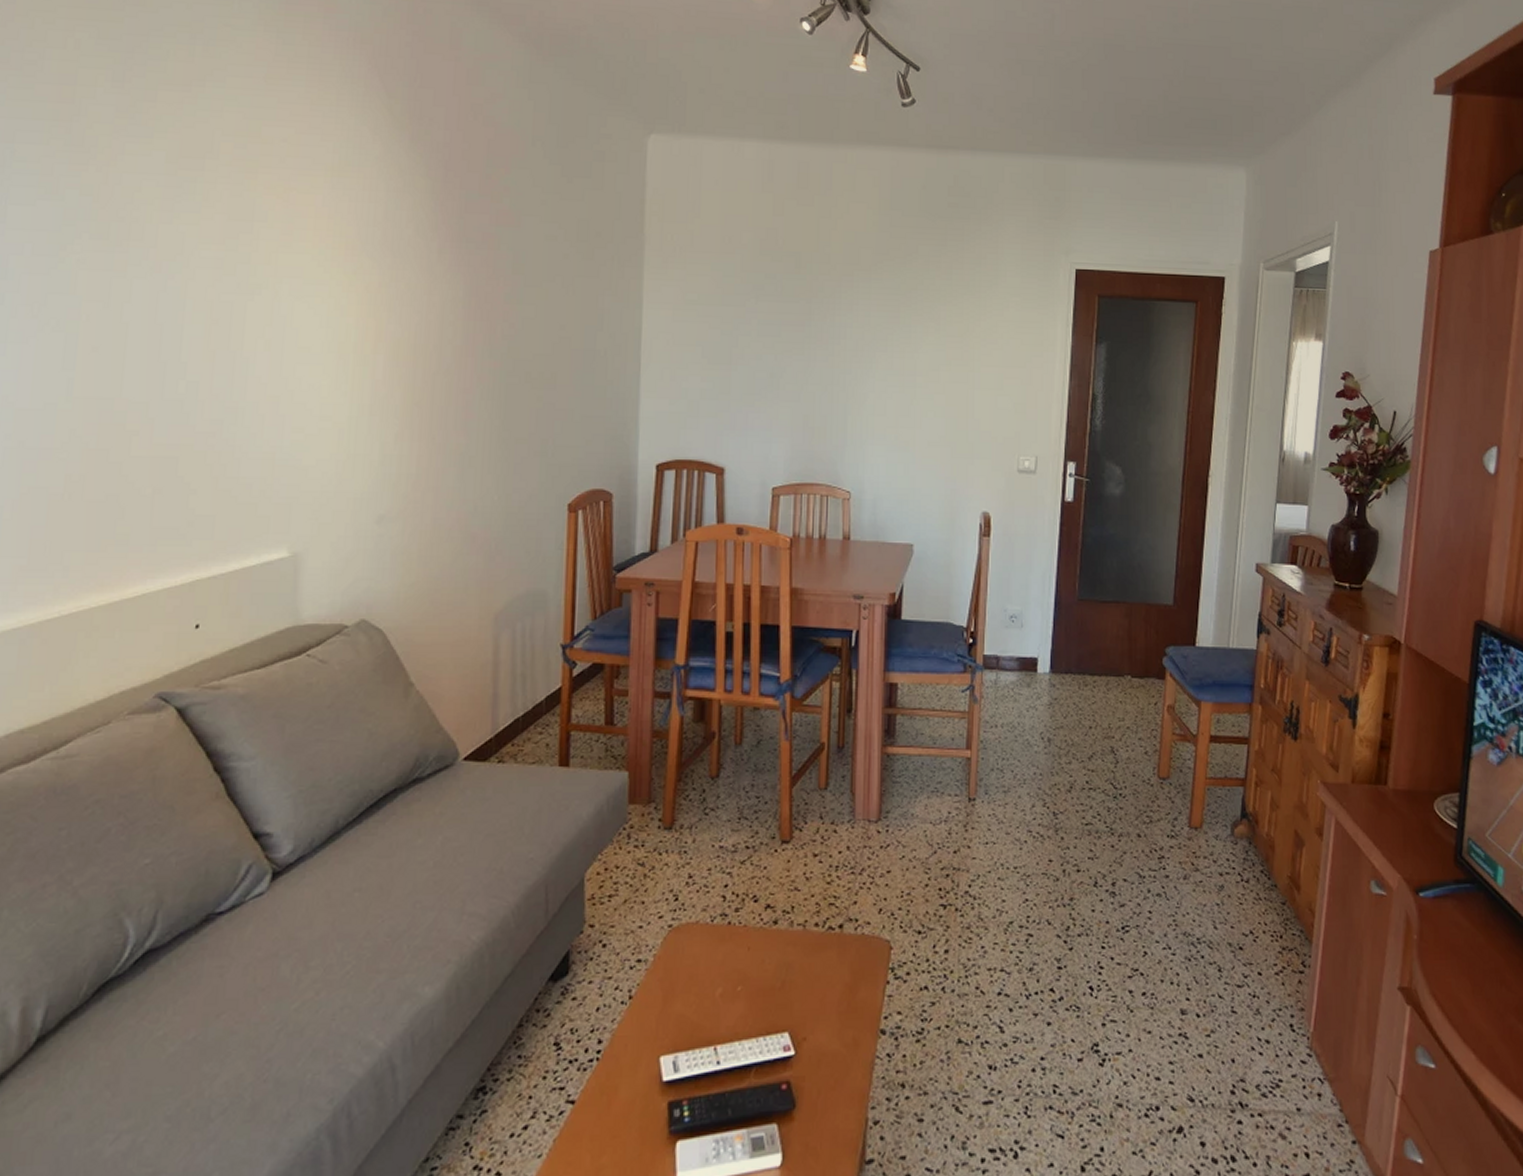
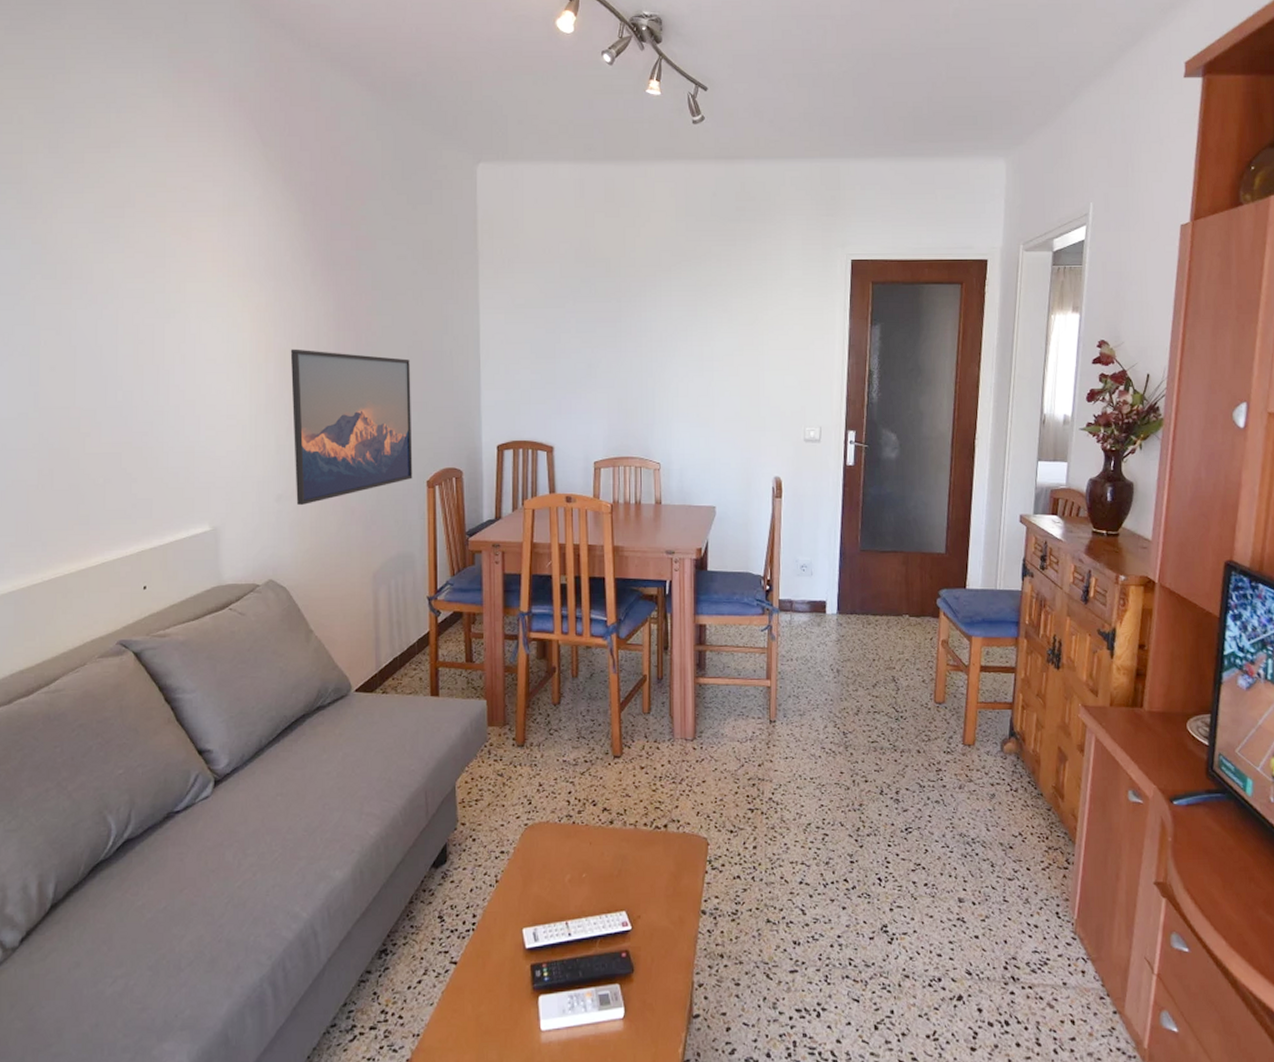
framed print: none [402,339,555,530] -> present [290,349,413,506]

